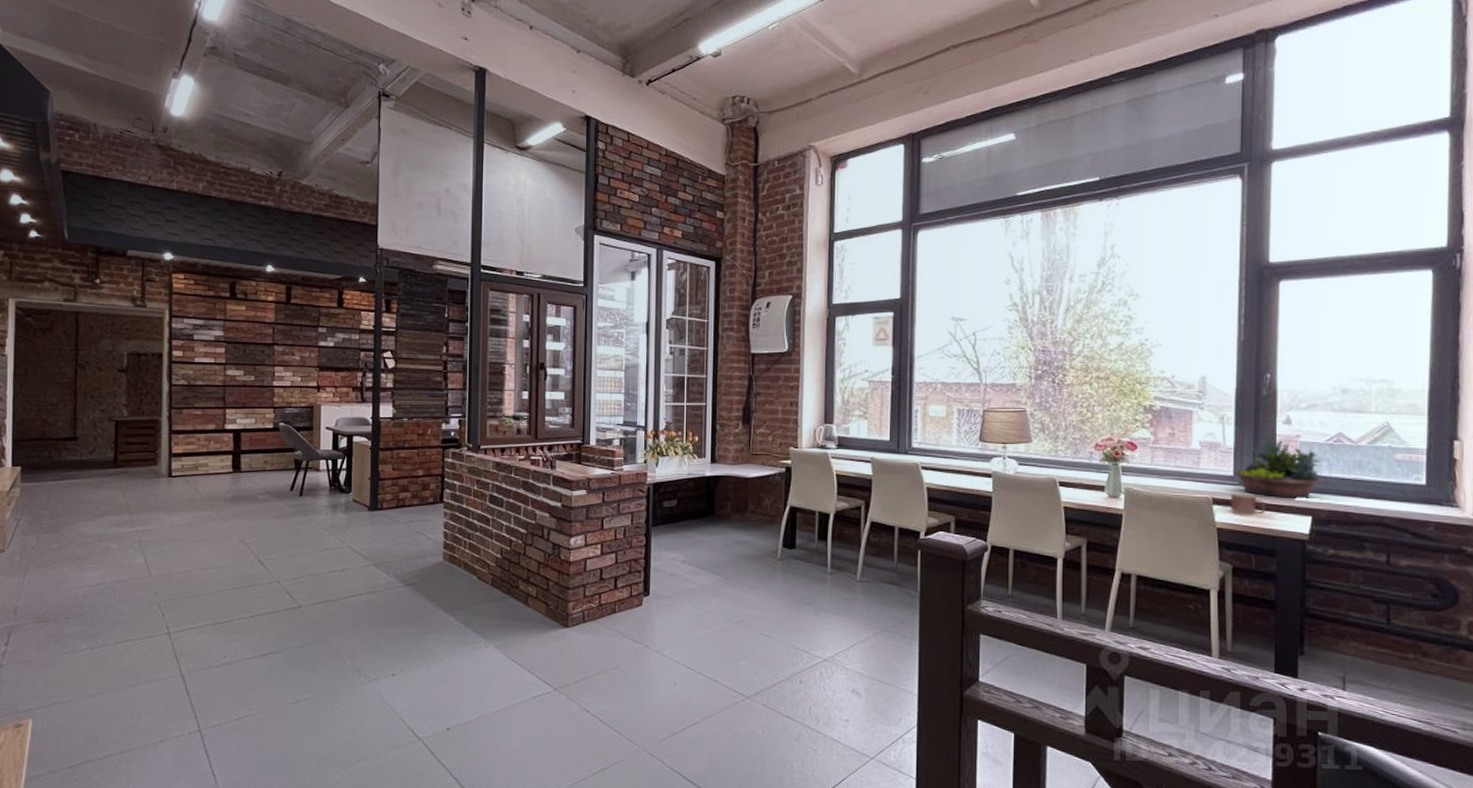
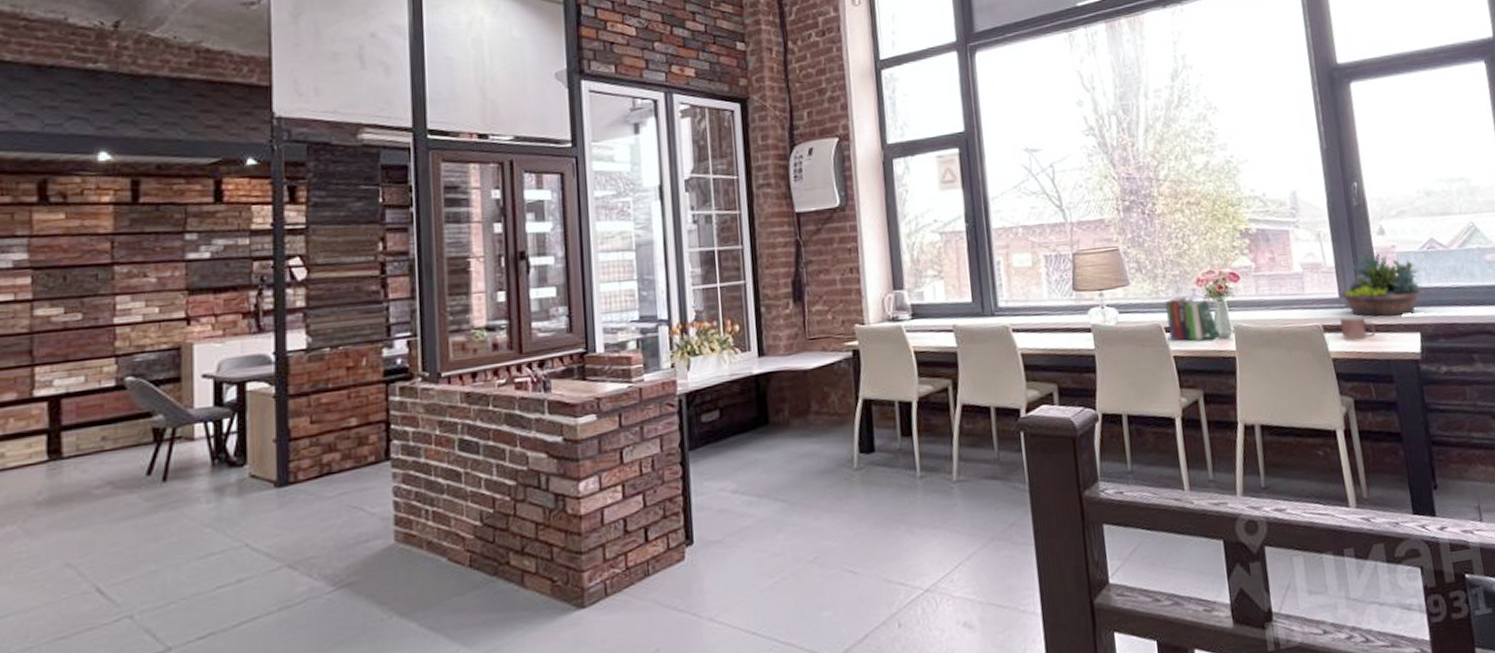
books: none [1062,456,1110,498] -> present [1164,295,1220,341]

